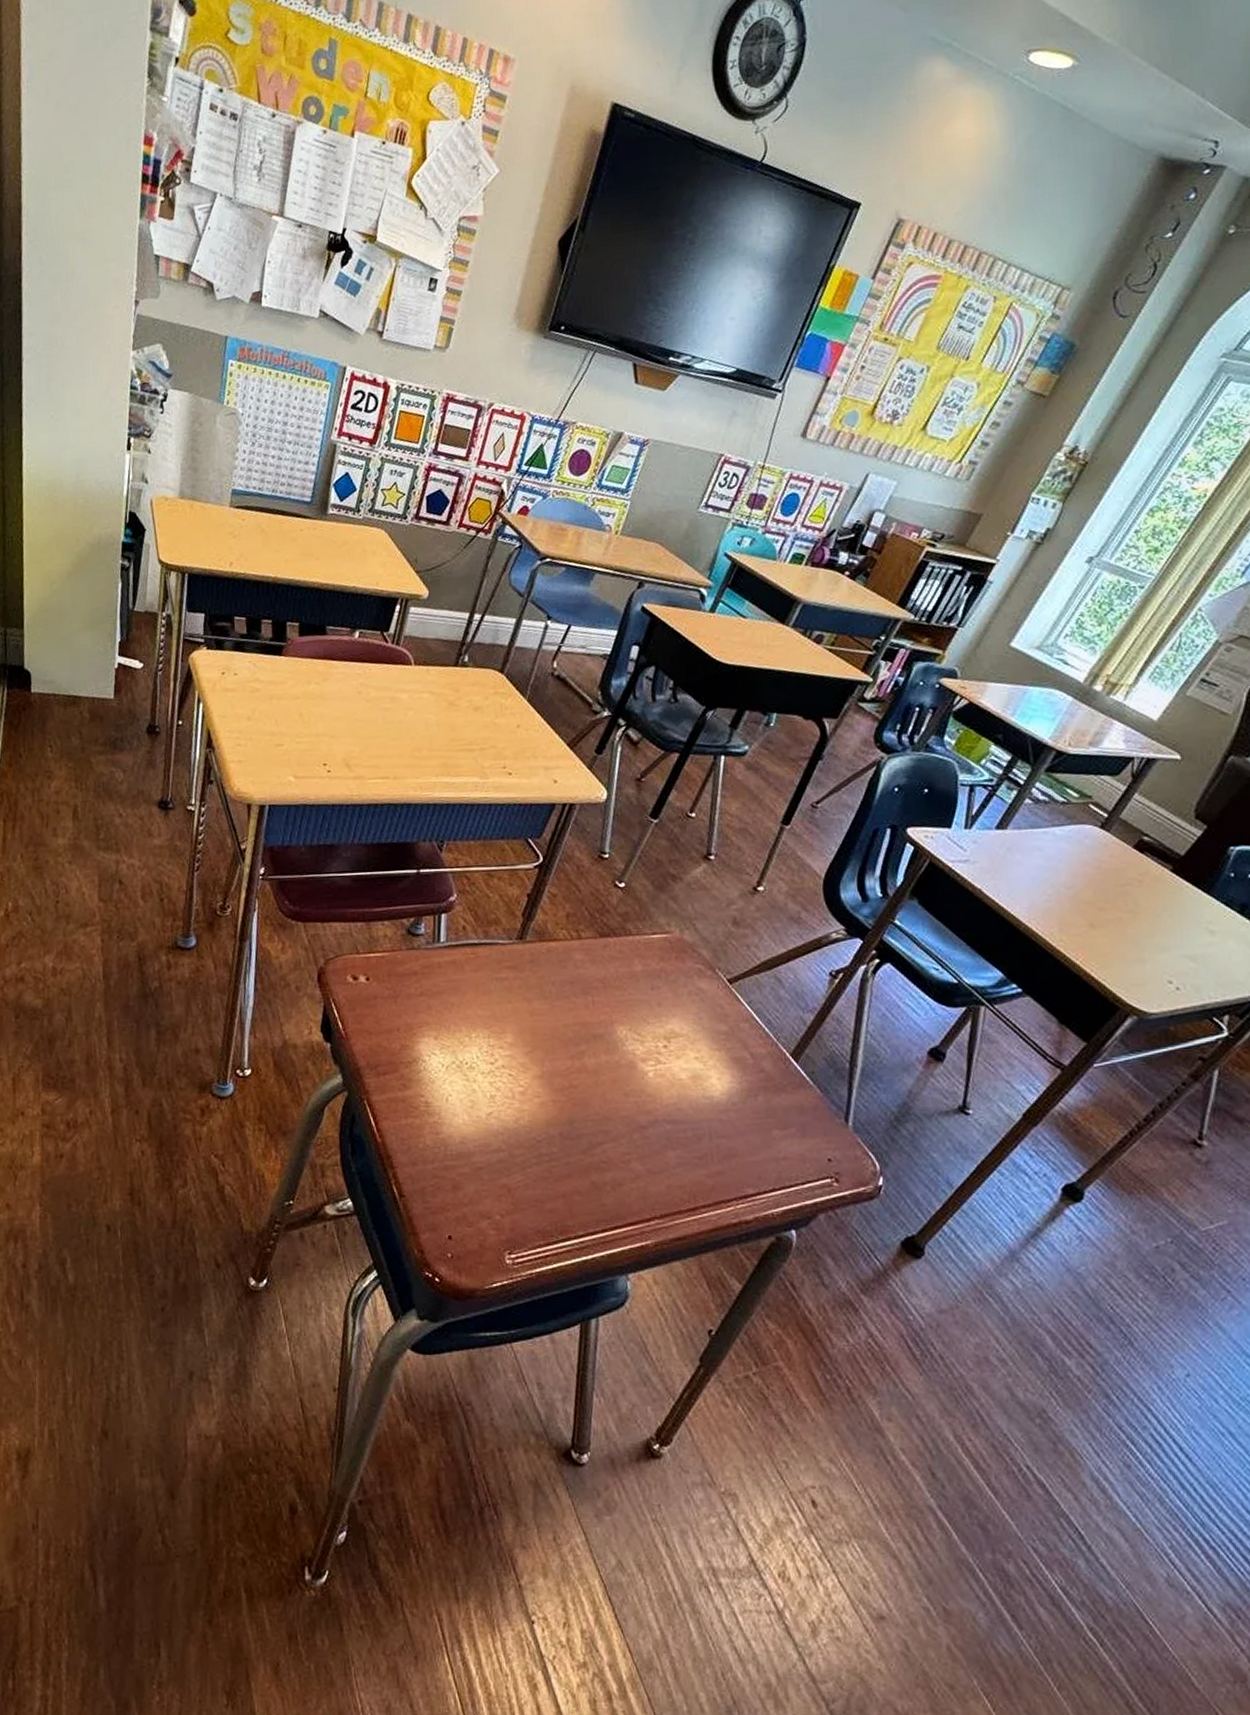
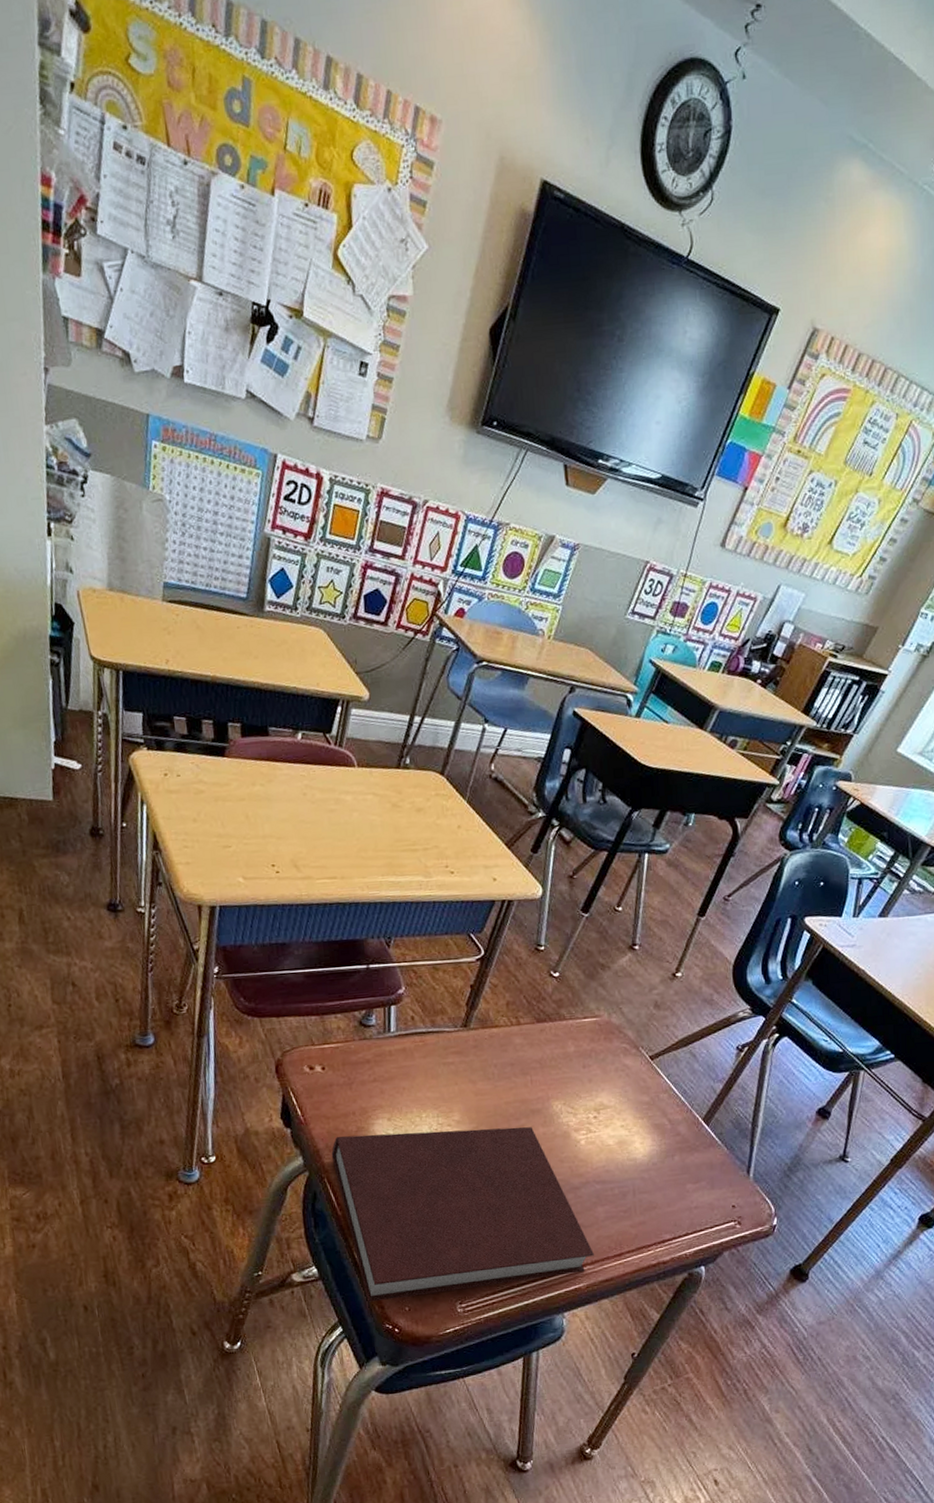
notebook: none [372,1053,664,1244] -> present [331,1127,594,1302]

